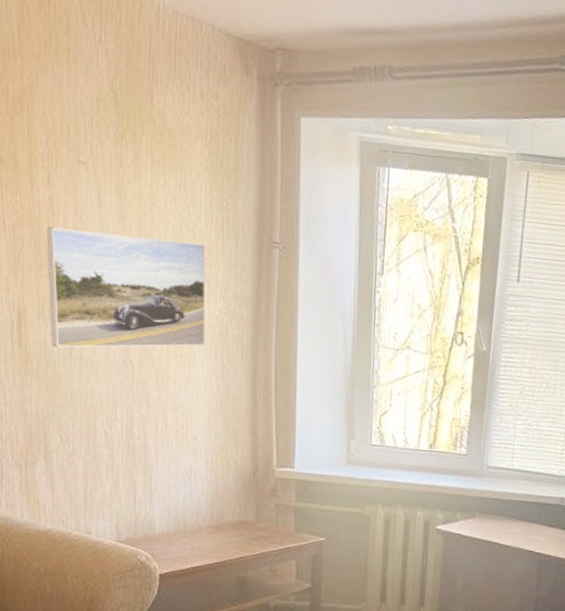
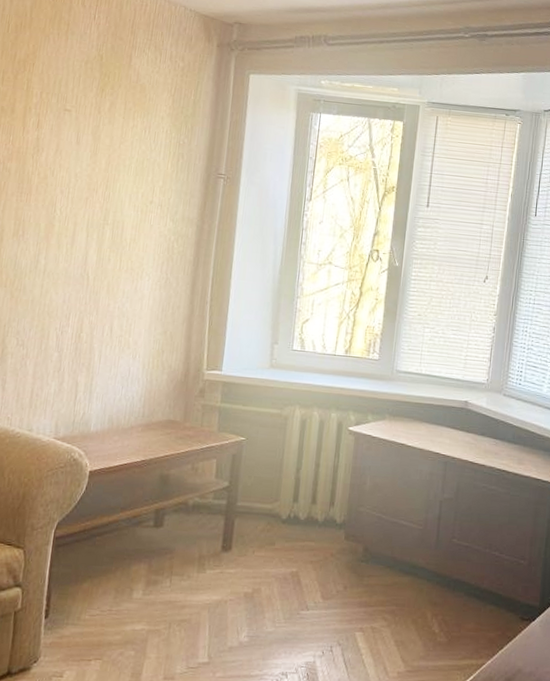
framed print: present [46,226,206,348] -> none [21,161,162,262]

